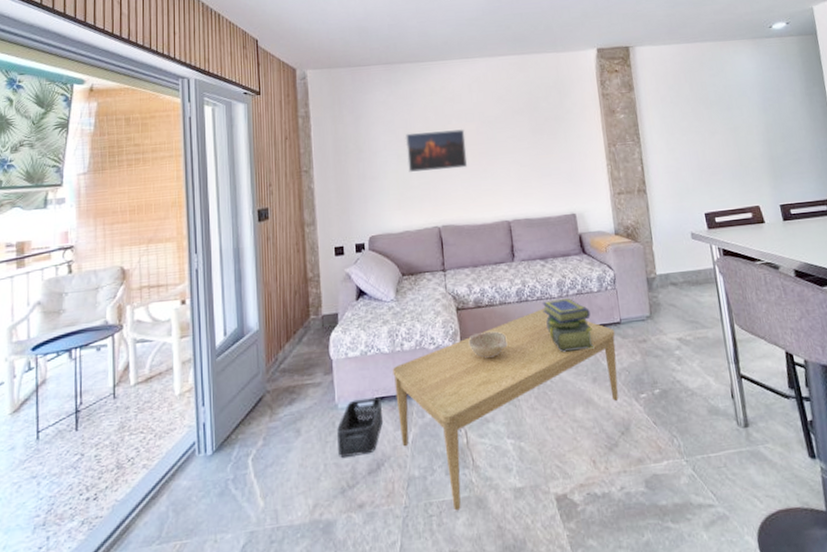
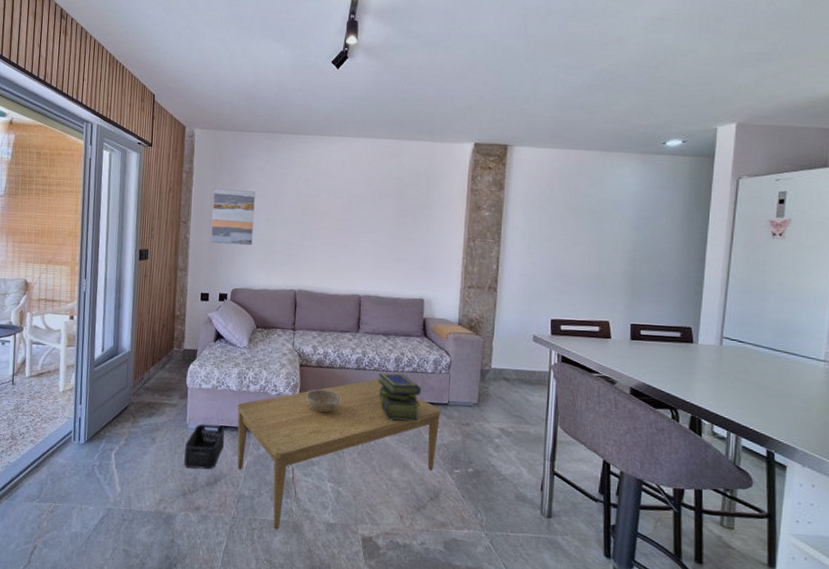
wall art: none [335,127,385,190] -> present [211,188,255,246]
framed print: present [405,128,468,173] -> none [275,200,332,241]

